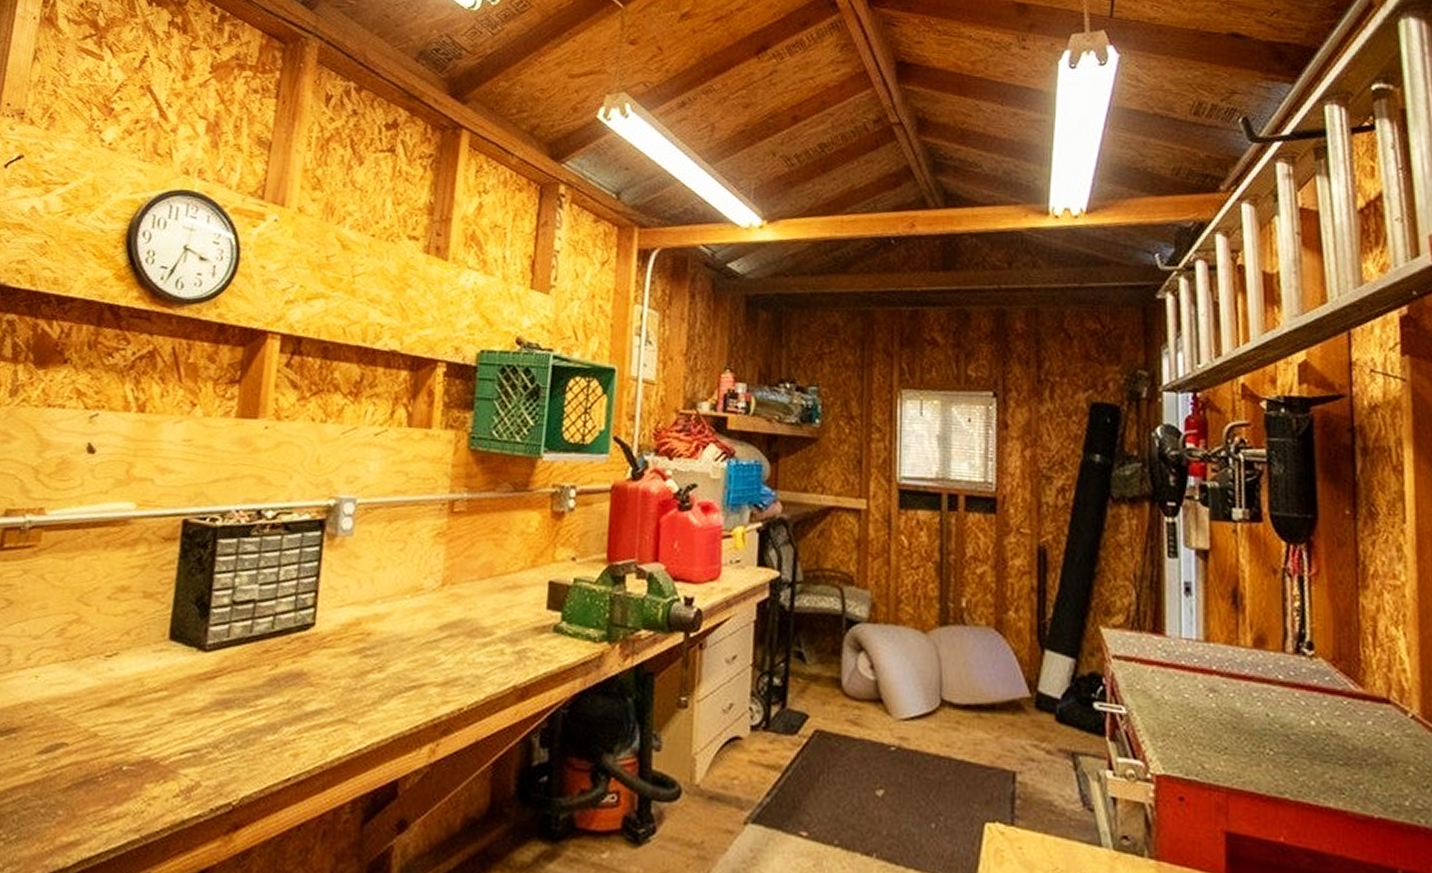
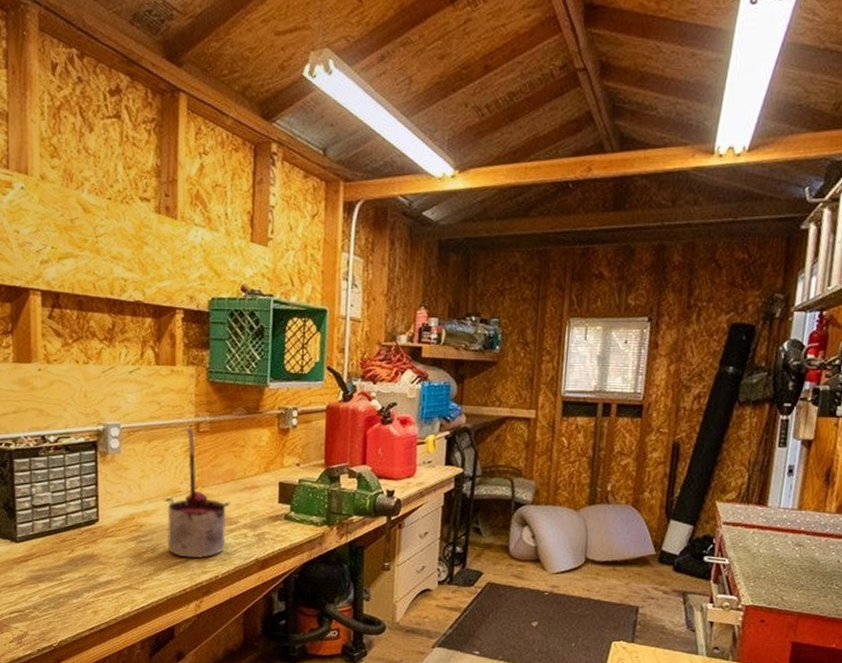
paint can: none [400,506,486,683] -> present [164,427,231,559]

